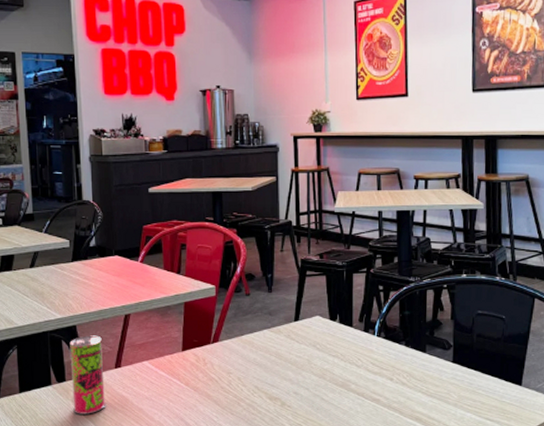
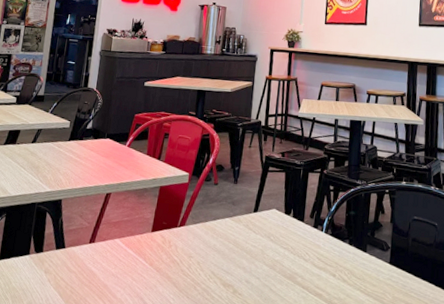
beverage can: present [69,335,106,414] -> none [44,209,82,287]

